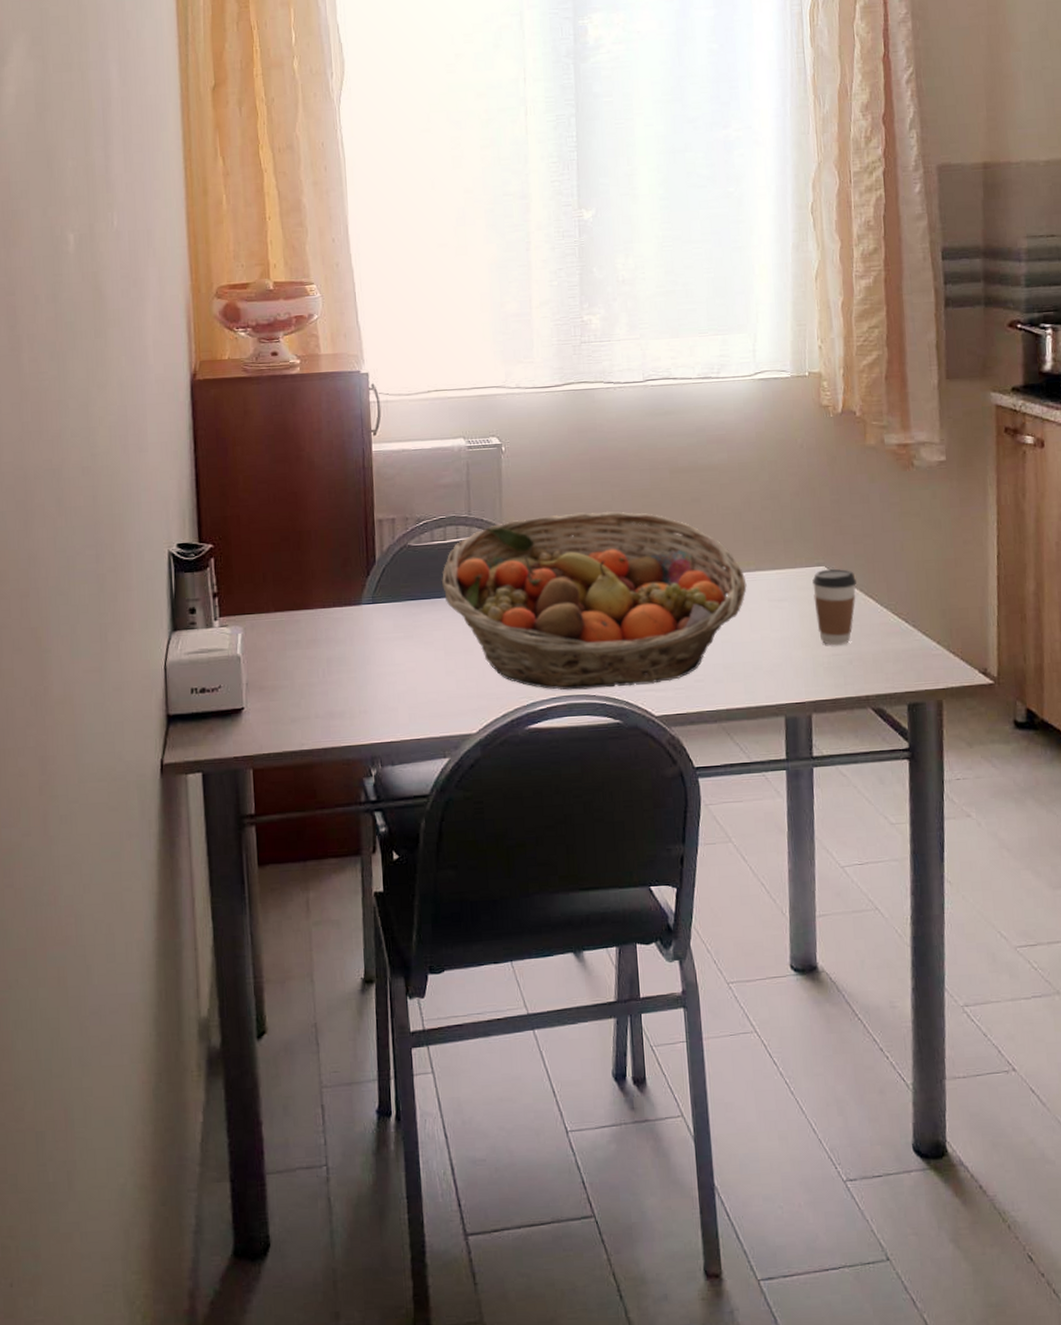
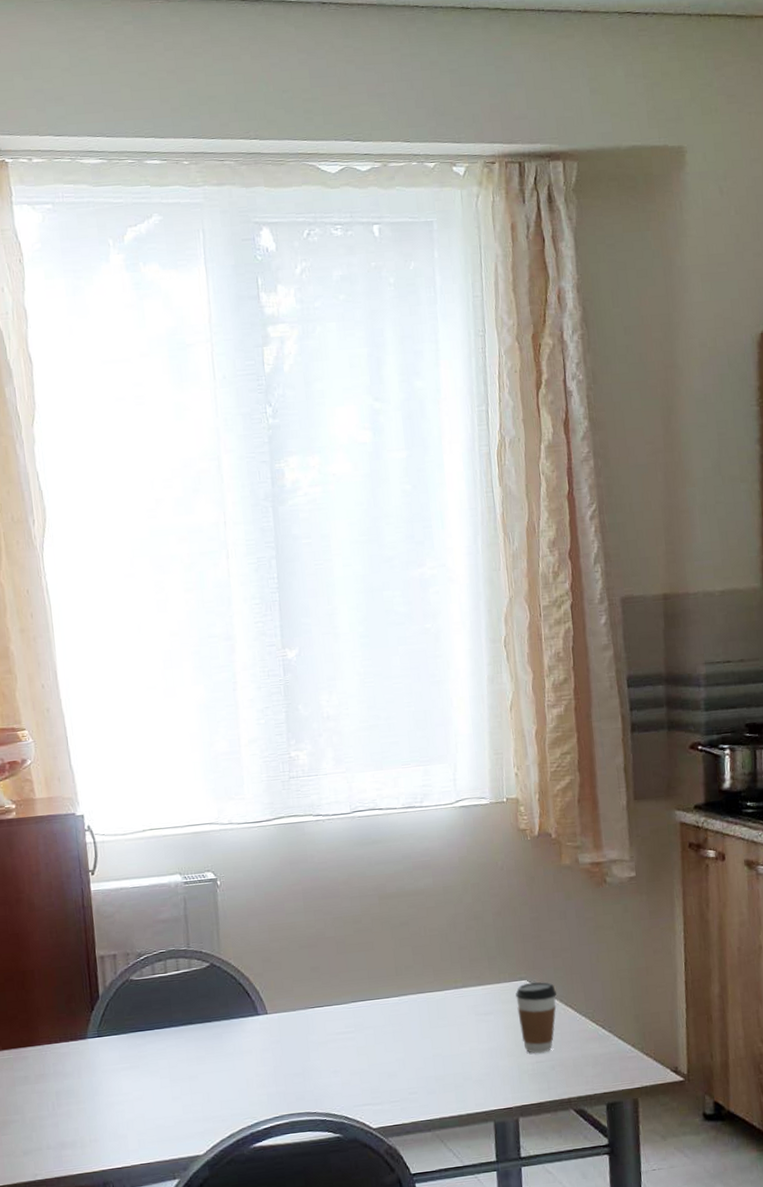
fruit basket: present [442,511,747,691] -> none [164,938,455,1109]

